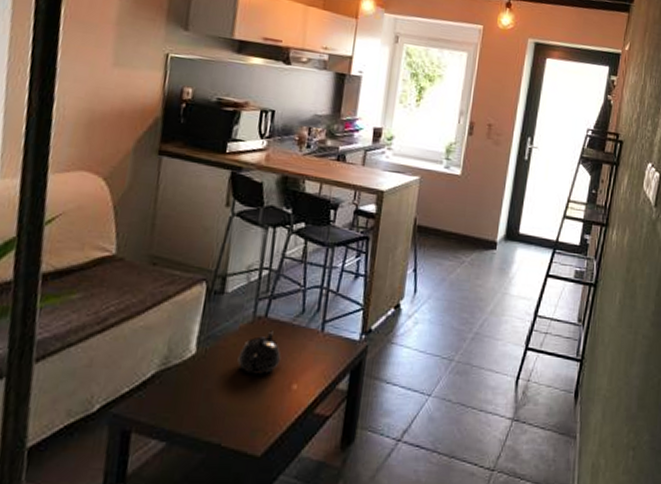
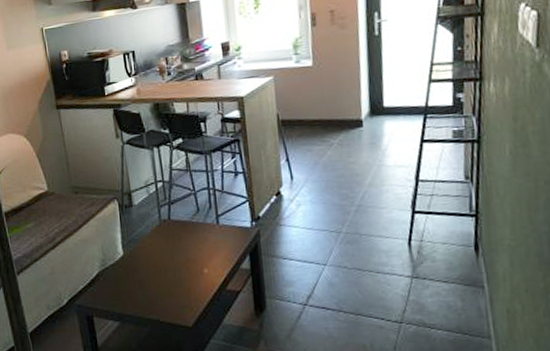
teapot: present [237,330,281,375] -> none [155,229,190,265]

